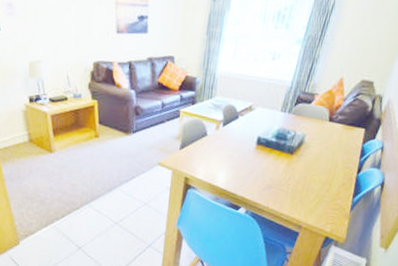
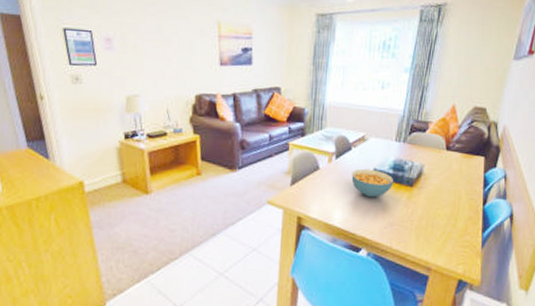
cereal bowl: none [236,136,276,163] -> present [351,168,394,197]

